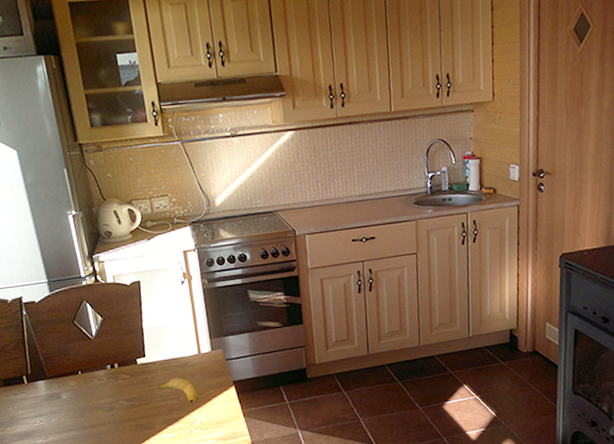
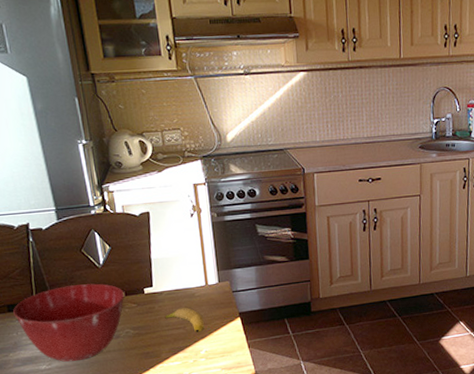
mixing bowl: none [9,355,118,436] -> present [13,283,125,362]

